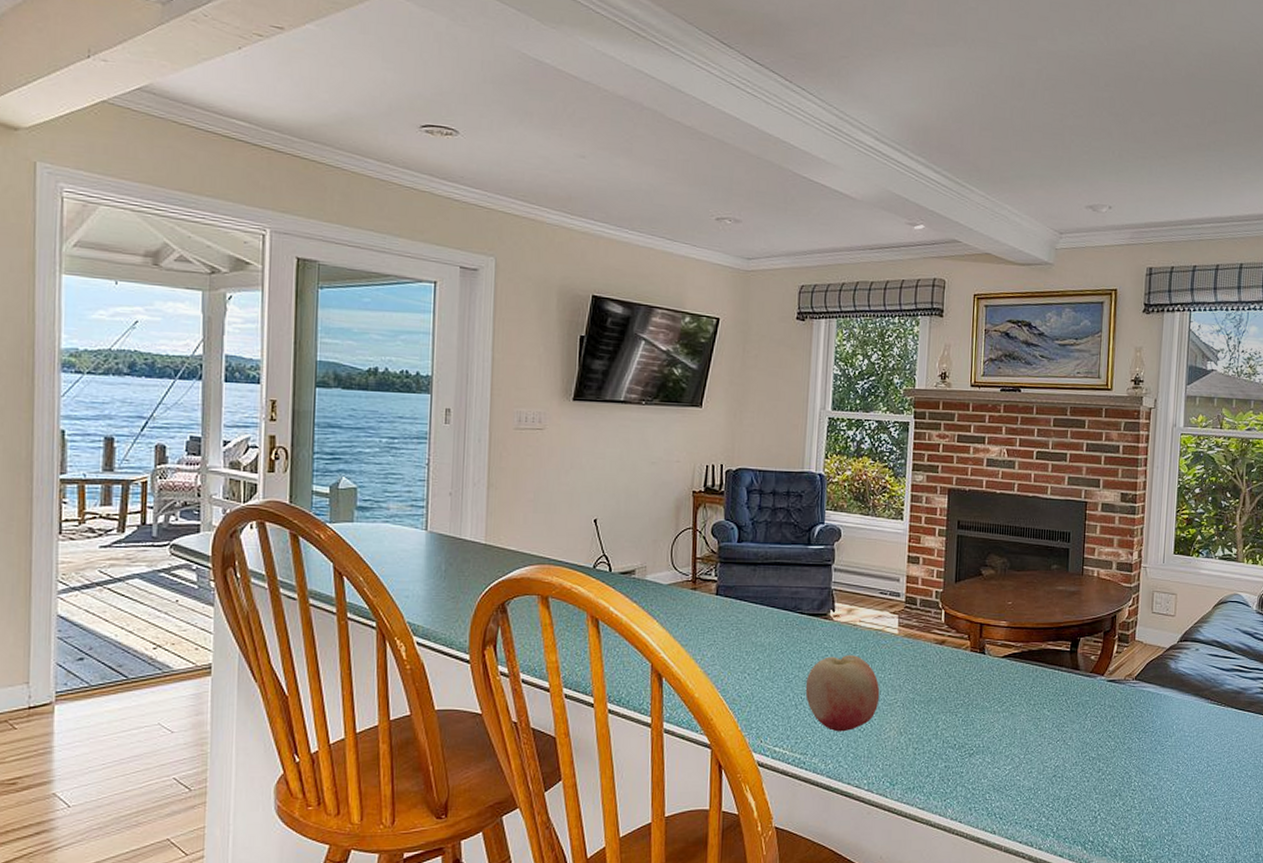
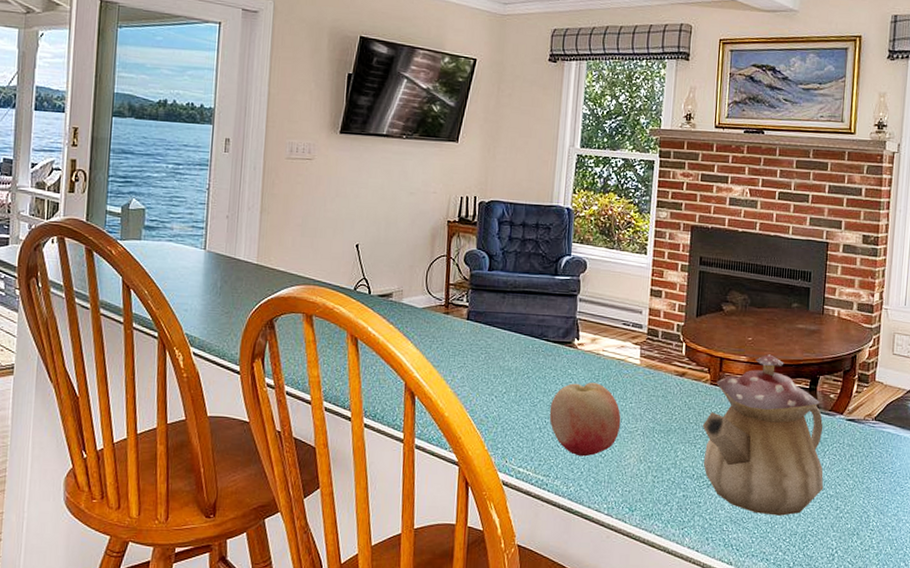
teapot: none [963,618,1086,781] -> present [702,354,824,516]

